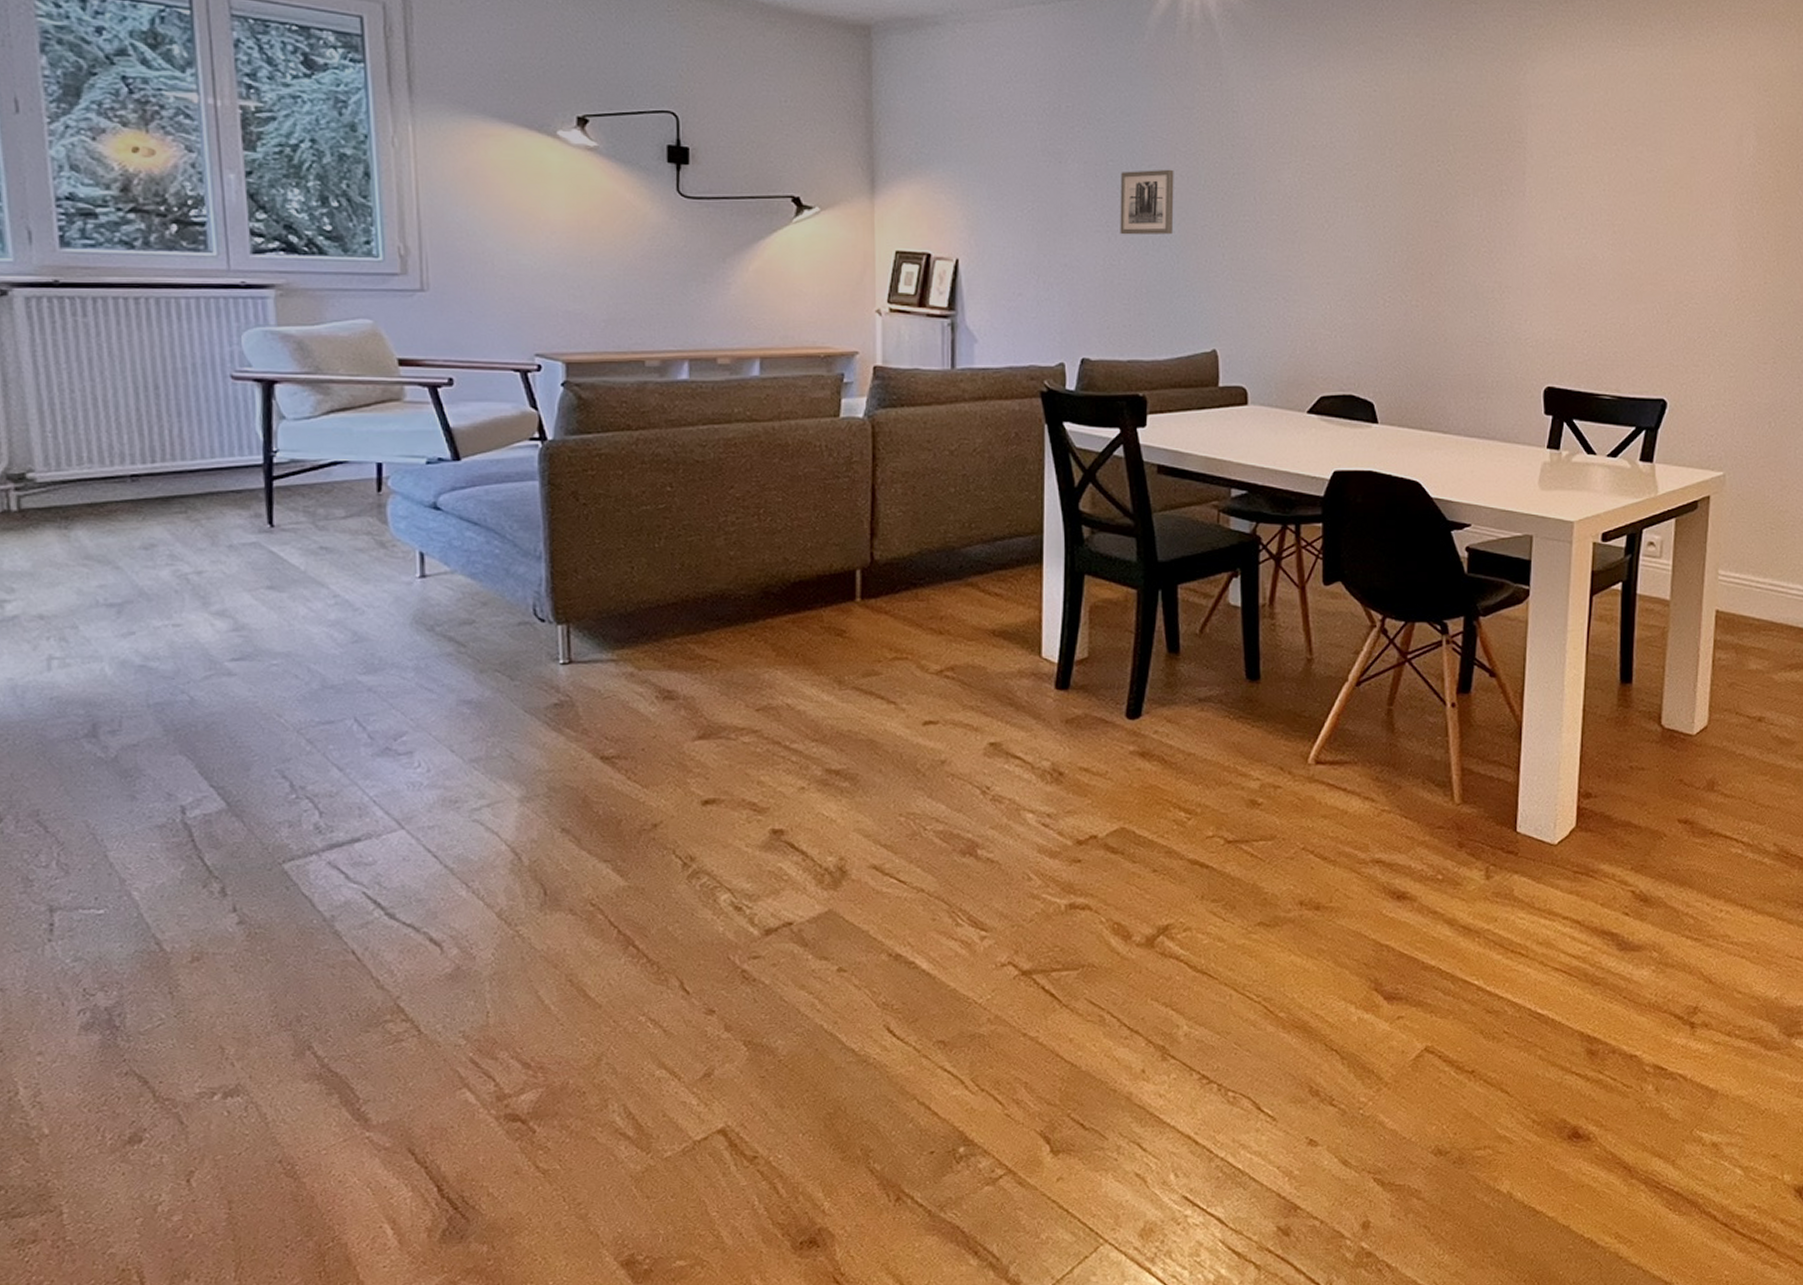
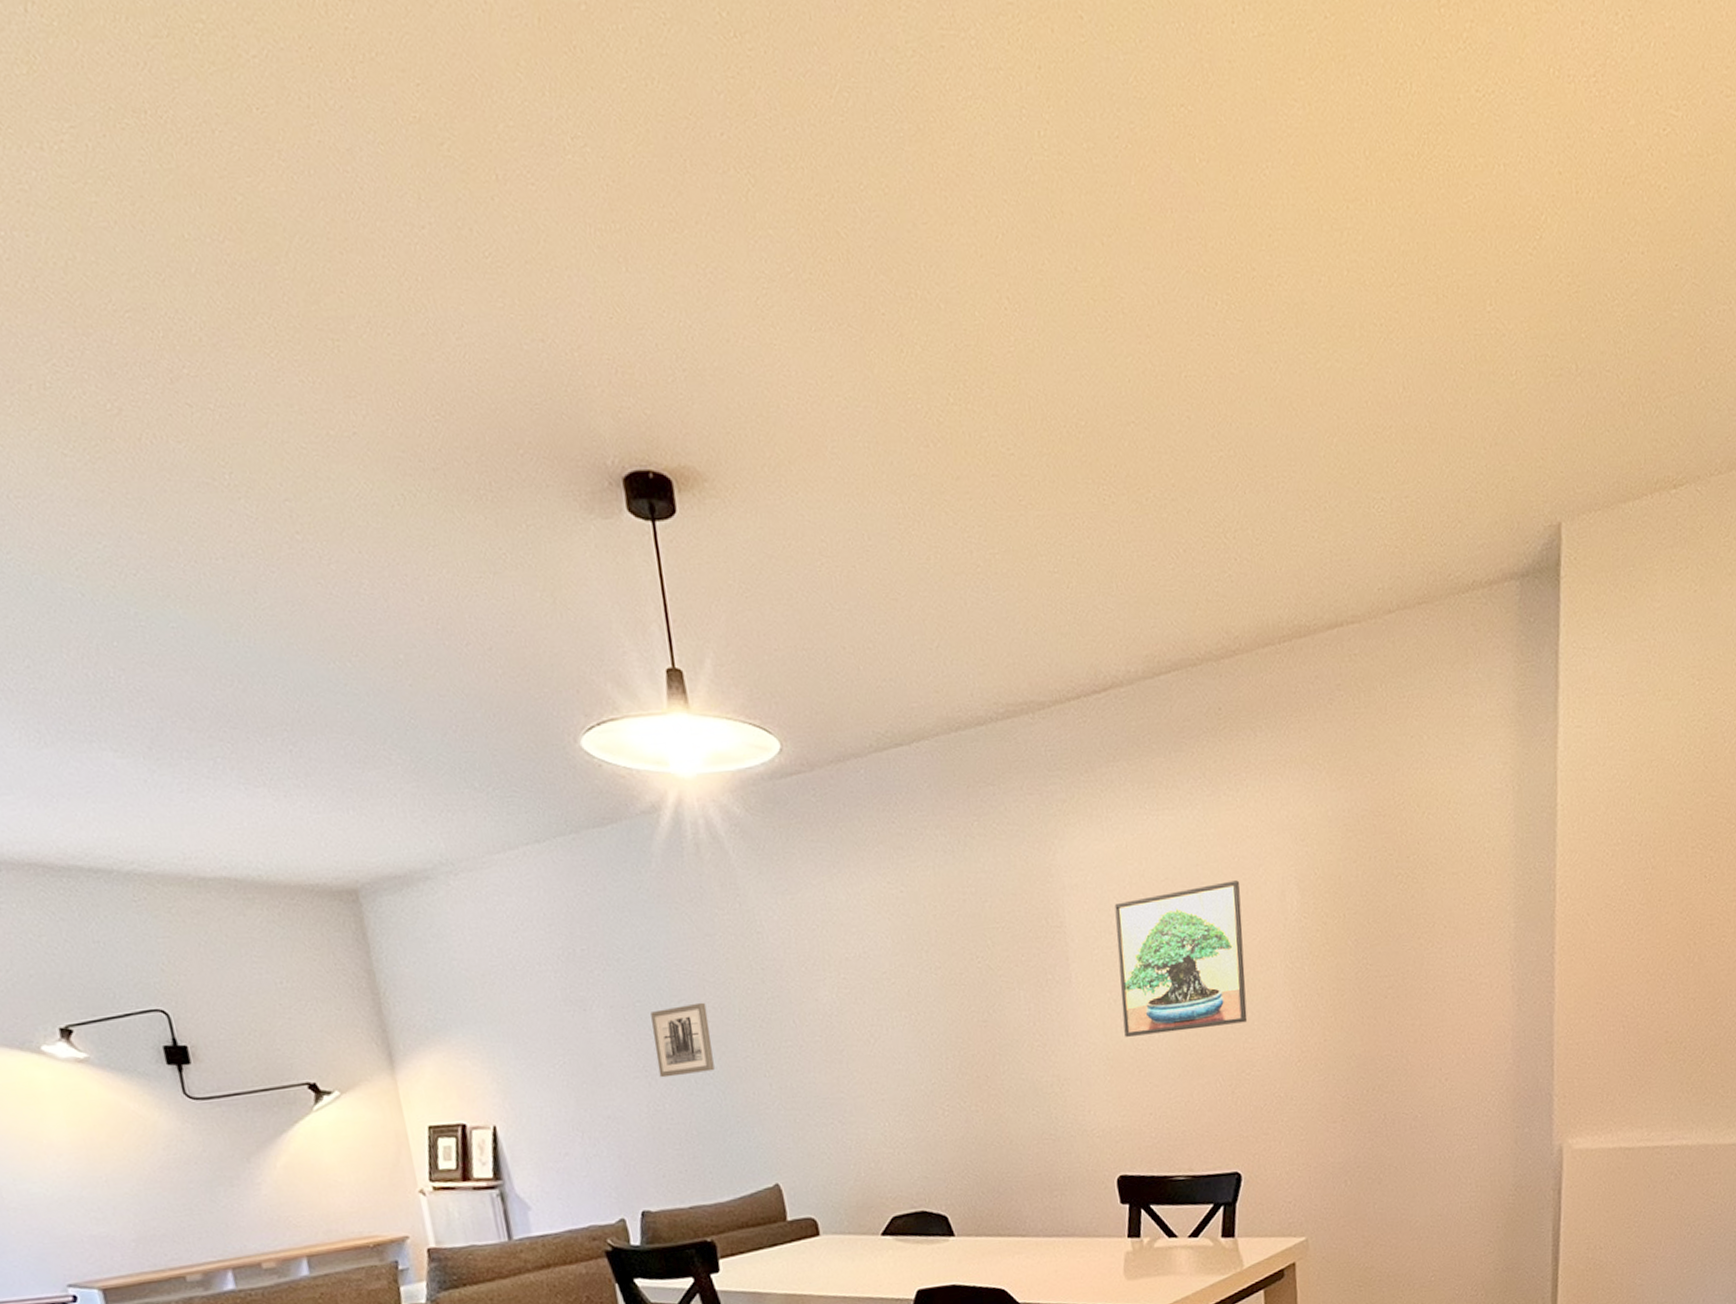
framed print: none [1570,120,1699,256] -> present [1114,880,1248,1037]

